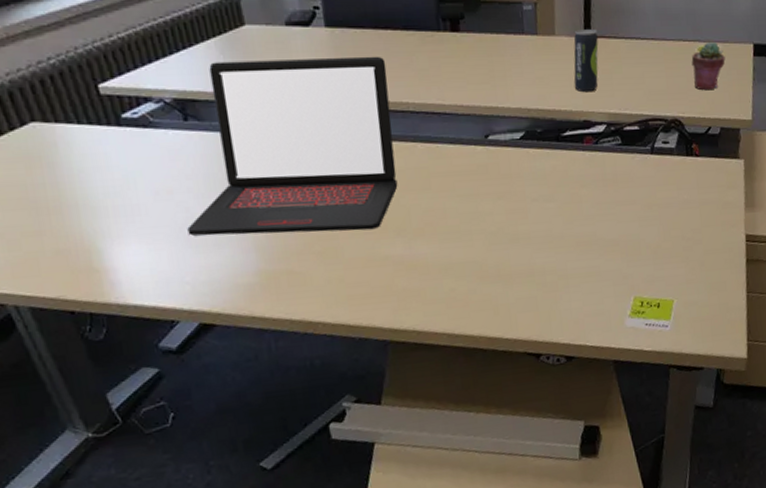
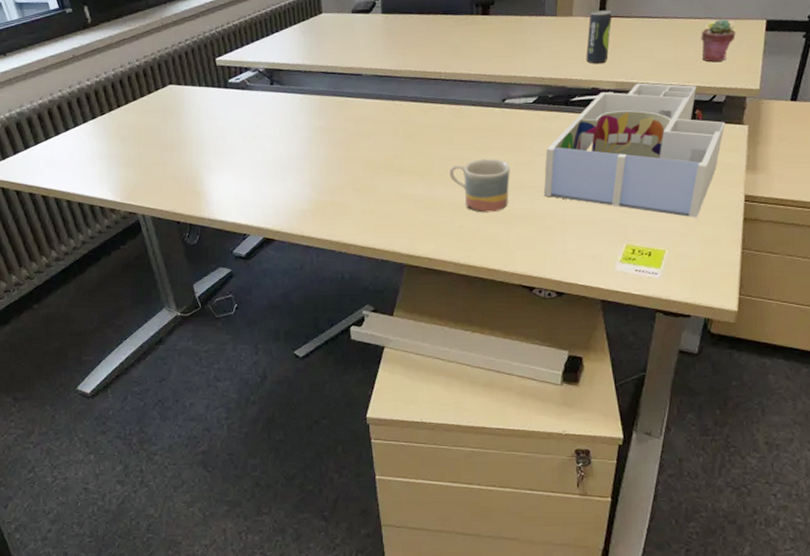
laptop: present [187,56,398,236] -> none [263,35,426,173]
mug: none [431,206,503,273] -> present [450,158,510,213]
desk organizer: none [540,114,722,263] -> present [543,83,725,218]

